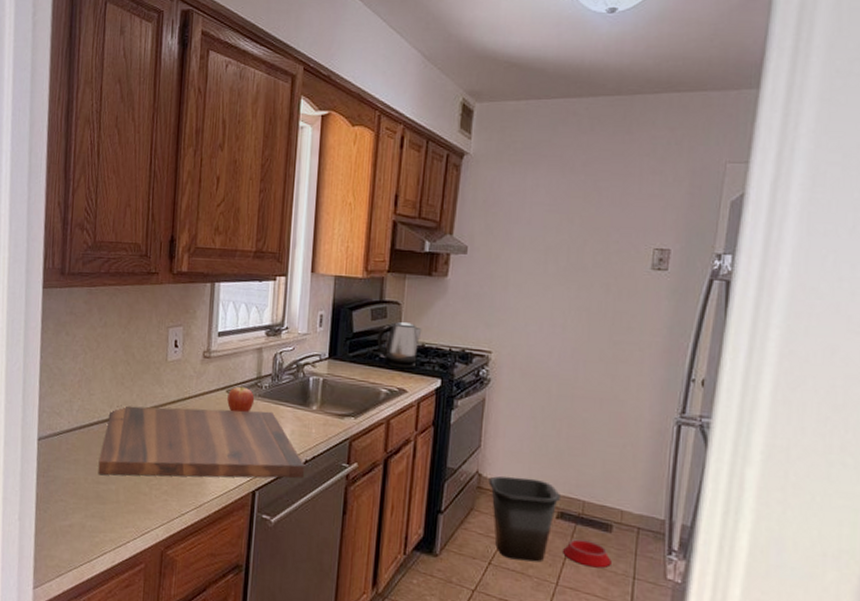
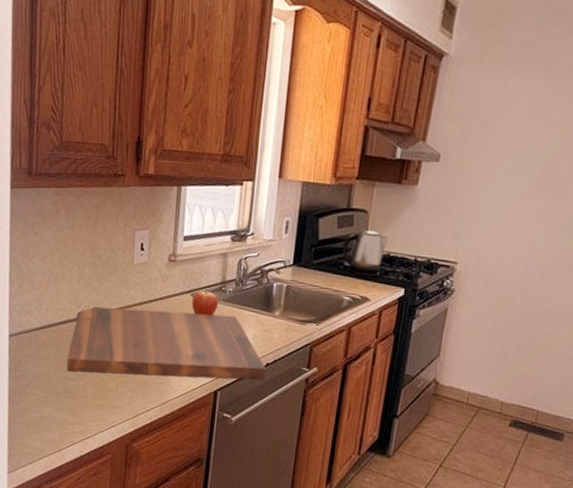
waste bin: present [488,476,562,562] -> none [445,384,516,466]
pet bowl: present [563,539,611,568] -> none [513,446,560,474]

